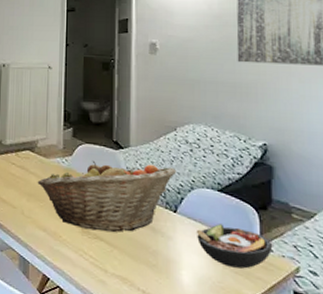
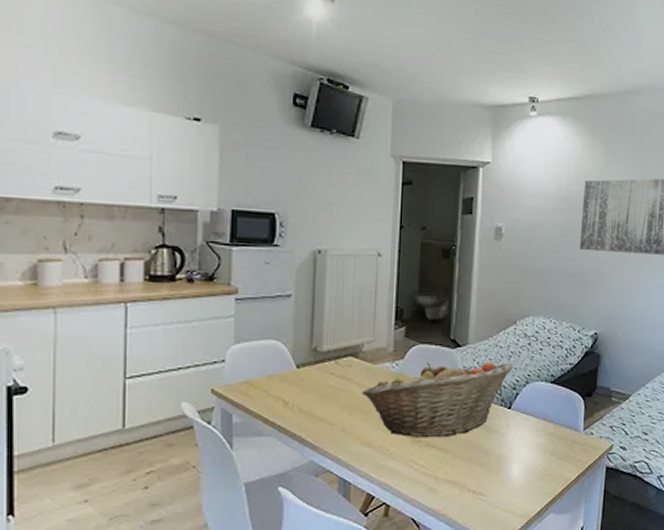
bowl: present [196,224,273,269] -> none [527,415,594,454]

